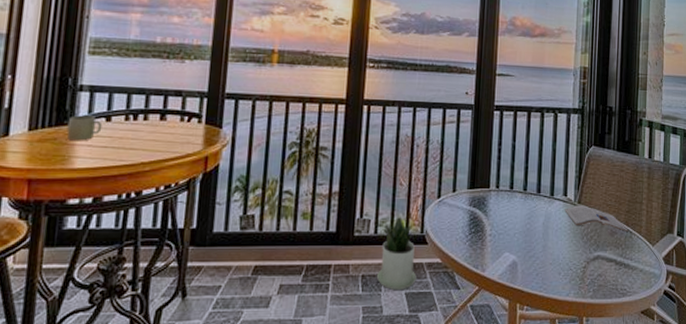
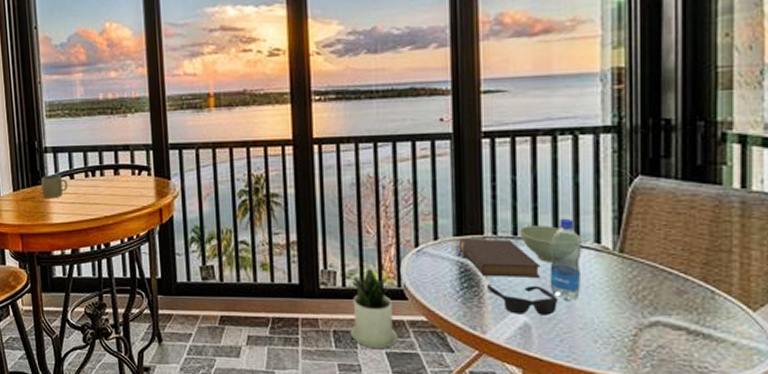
book: none [471,191,527,223] -> present [460,238,541,278]
sunglasses: none [488,230,538,255] -> present [486,284,559,317]
bowl: none [514,182,555,211] -> present [519,226,582,262]
bottle: none [532,176,555,242] -> present [550,218,582,302]
magazine: present [565,205,629,231] -> none [598,255,708,290]

